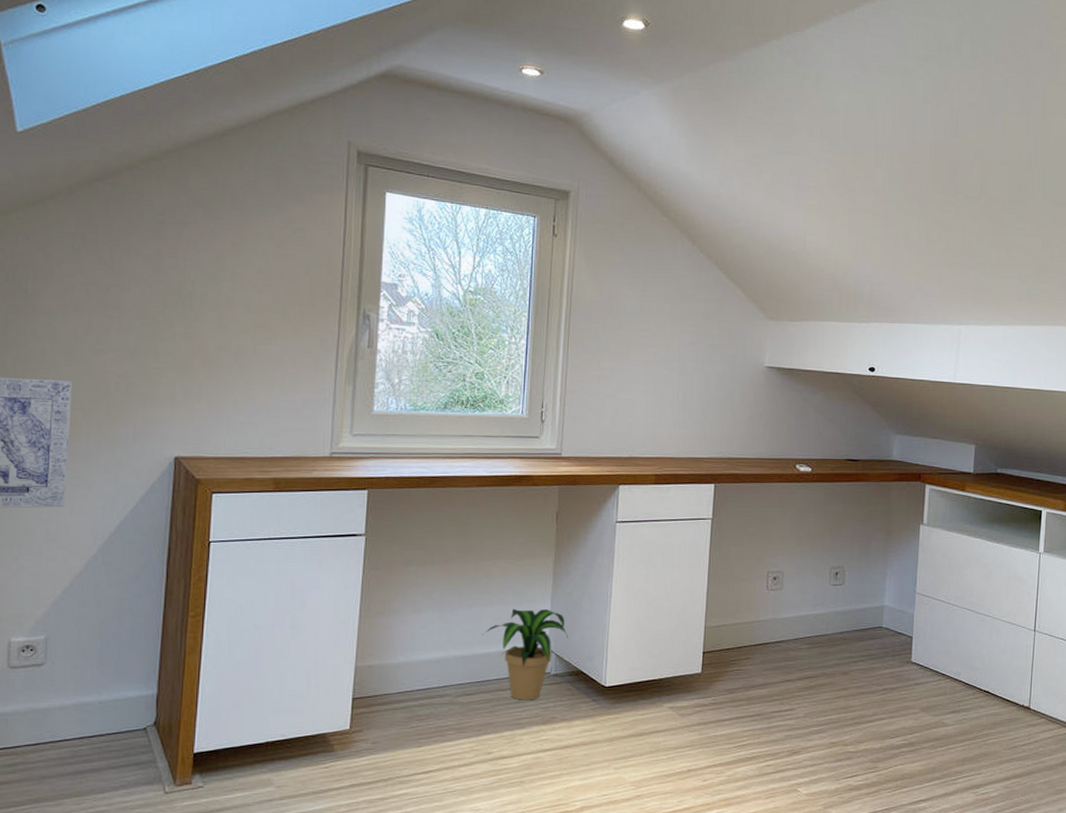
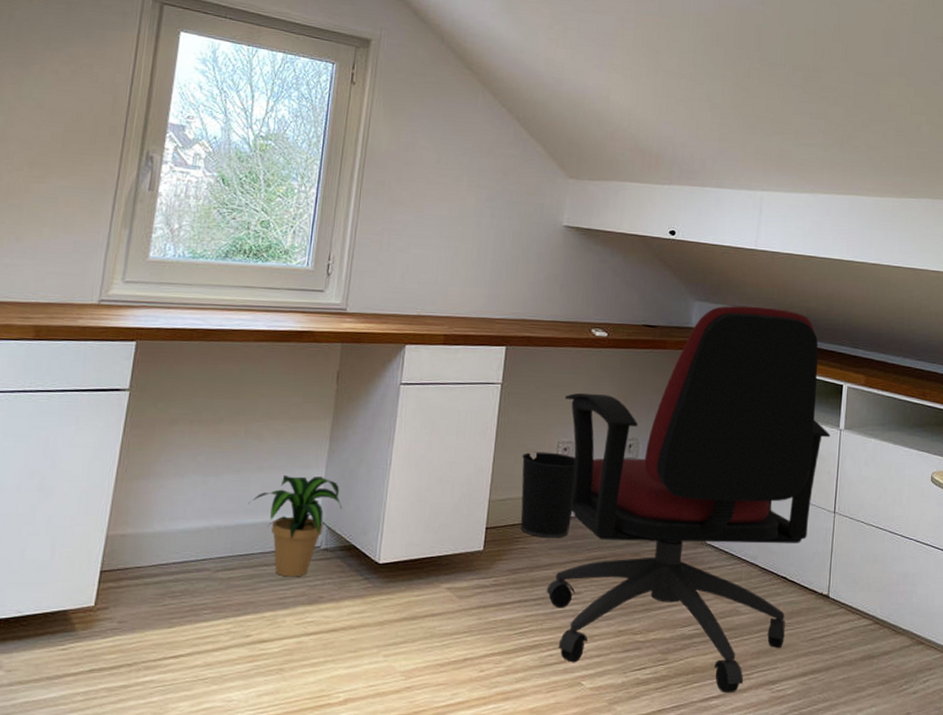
wastebasket: none [733,581,785,660] -> present [520,451,576,538]
office chair: none [762,437,1030,797] -> present [546,305,830,694]

